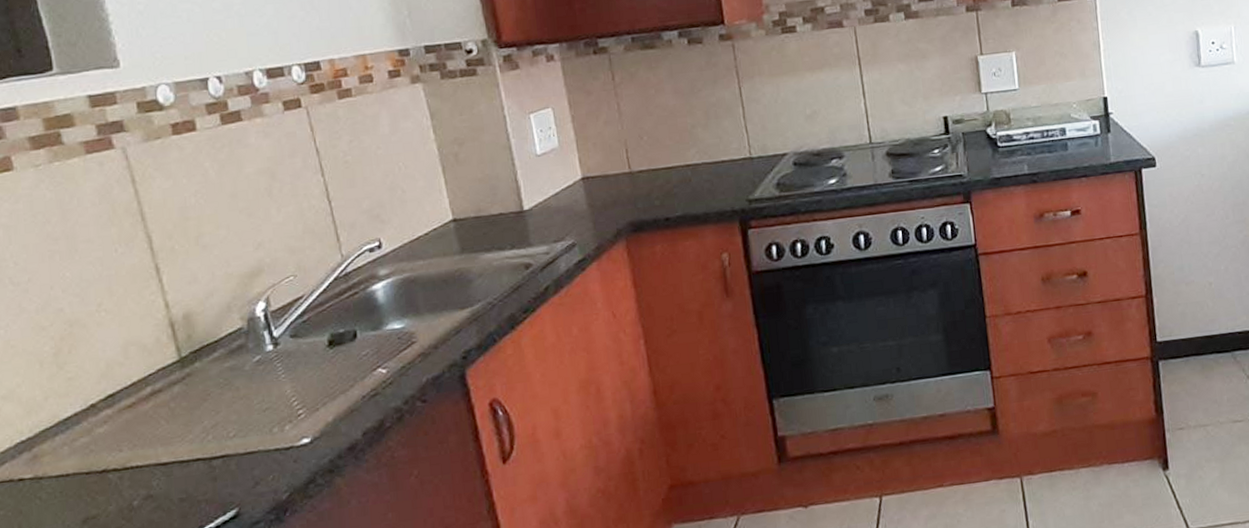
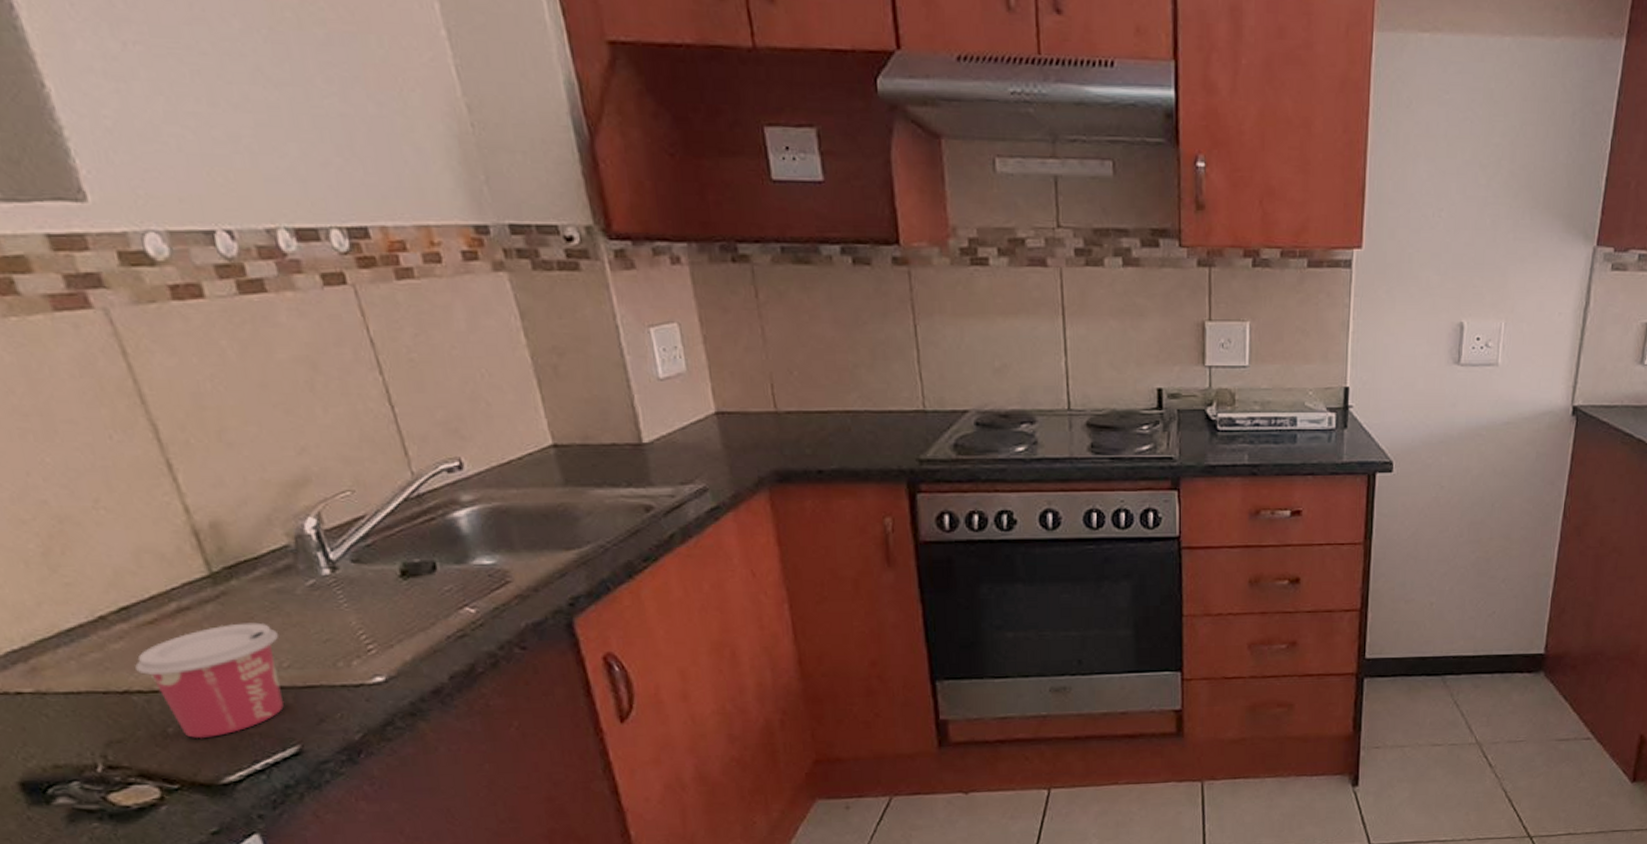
cup: none [114,398,229,510] -> present [135,622,285,739]

